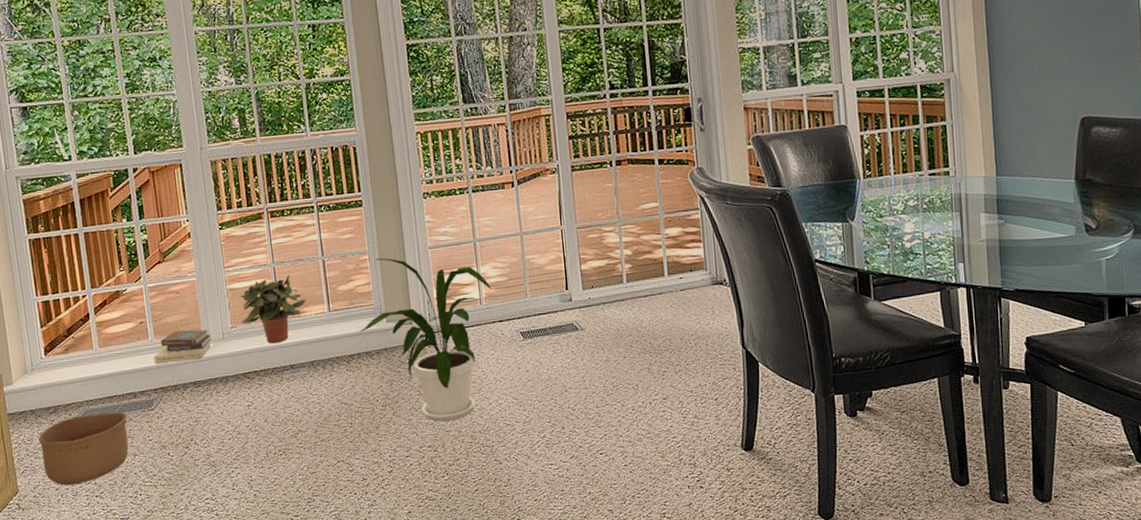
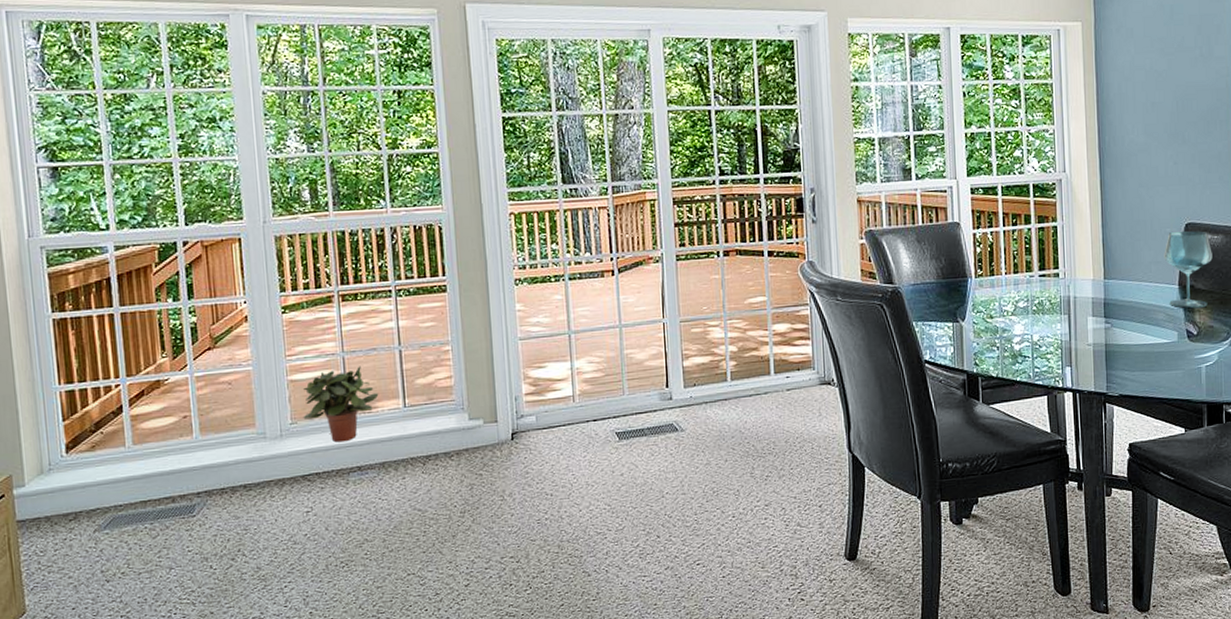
basket: present [38,412,129,486] -> none [53,518,163,605]
books: present [154,329,212,363] -> none [198,425,268,463]
house plant: present [359,257,491,422] -> none [438,349,586,530]
wine glass: none [1059,124,1111,203] -> present [1164,231,1213,309]

